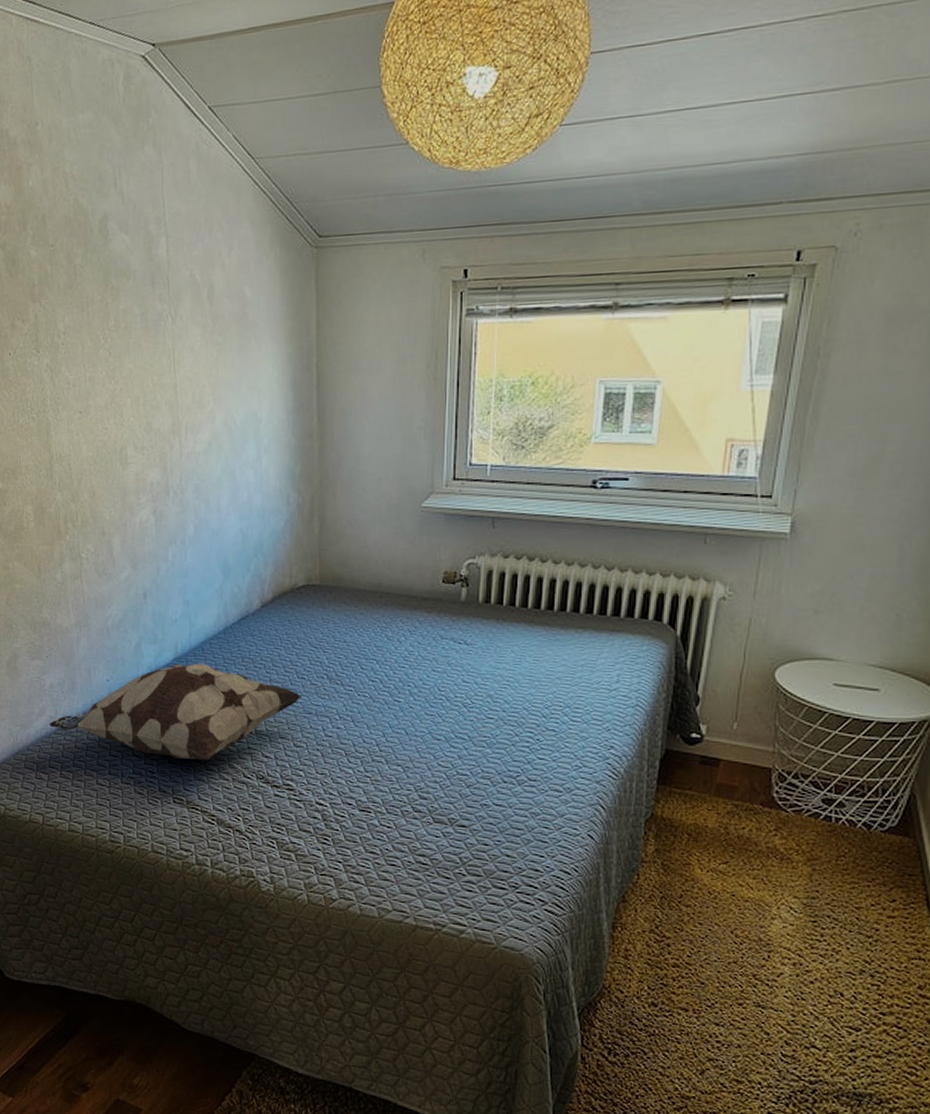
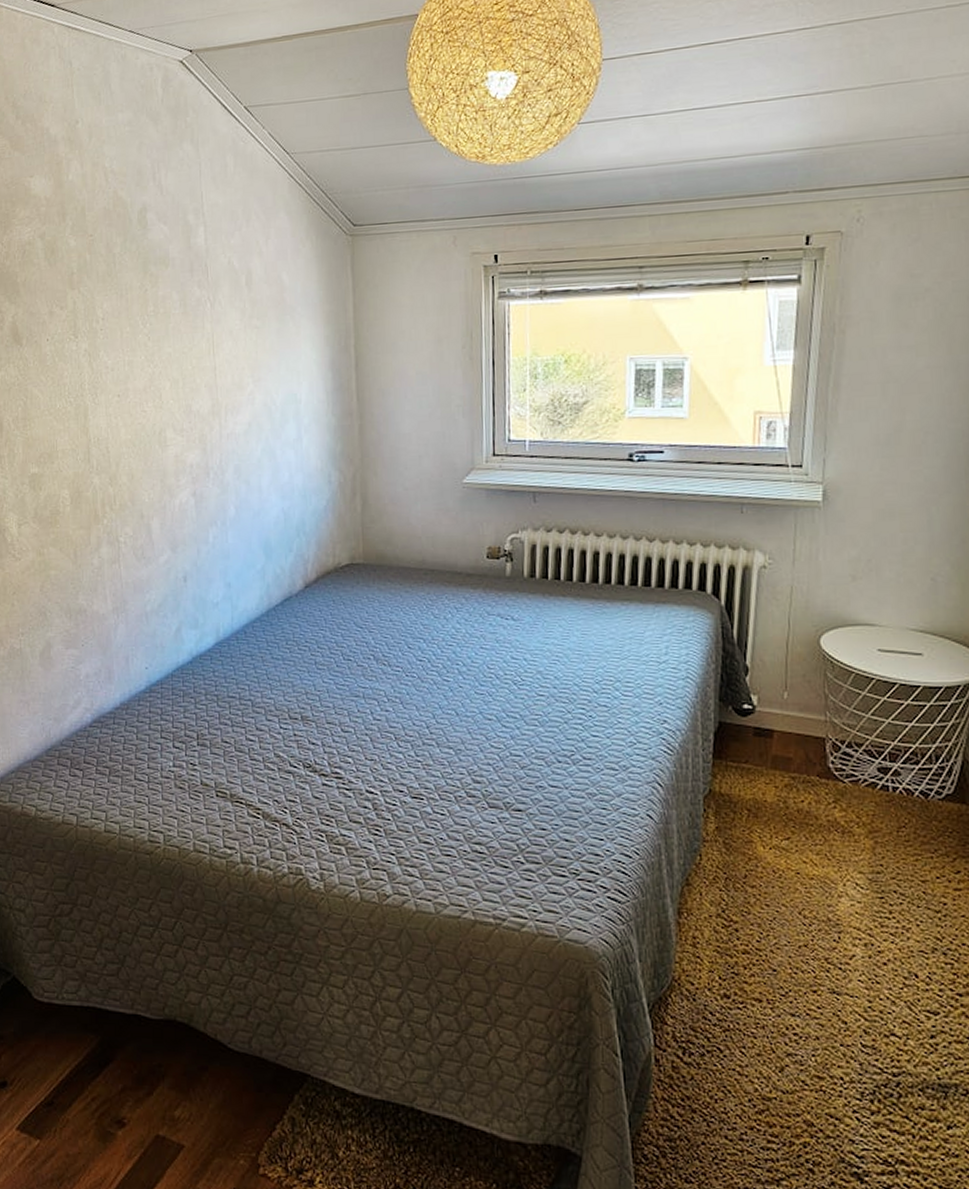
decorative pillow: present [49,663,303,761] -> none [84,648,349,750]

